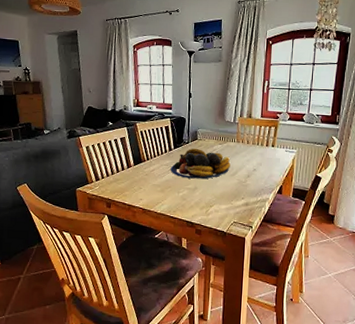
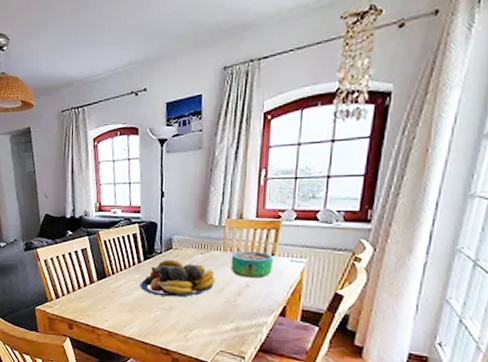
decorative bowl: none [242,142,274,164] -> present [230,250,274,278]

